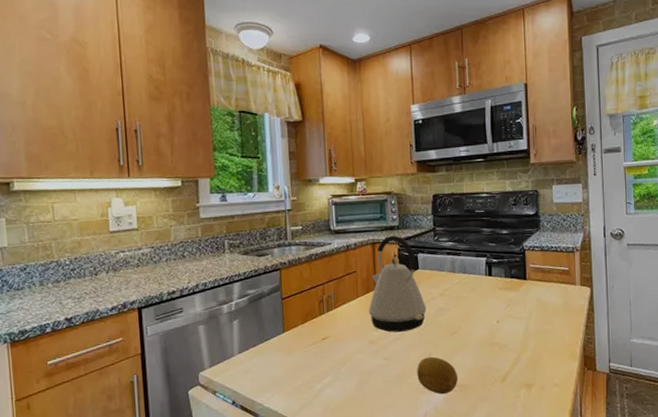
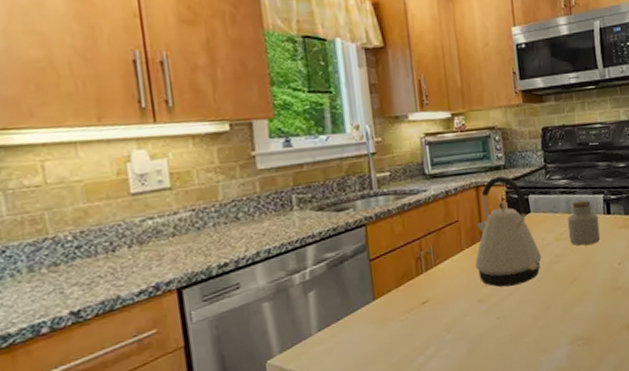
fruit: present [417,356,458,395] -> none [534,309,580,351]
jar: none [451,261,481,302] -> present [567,200,601,246]

